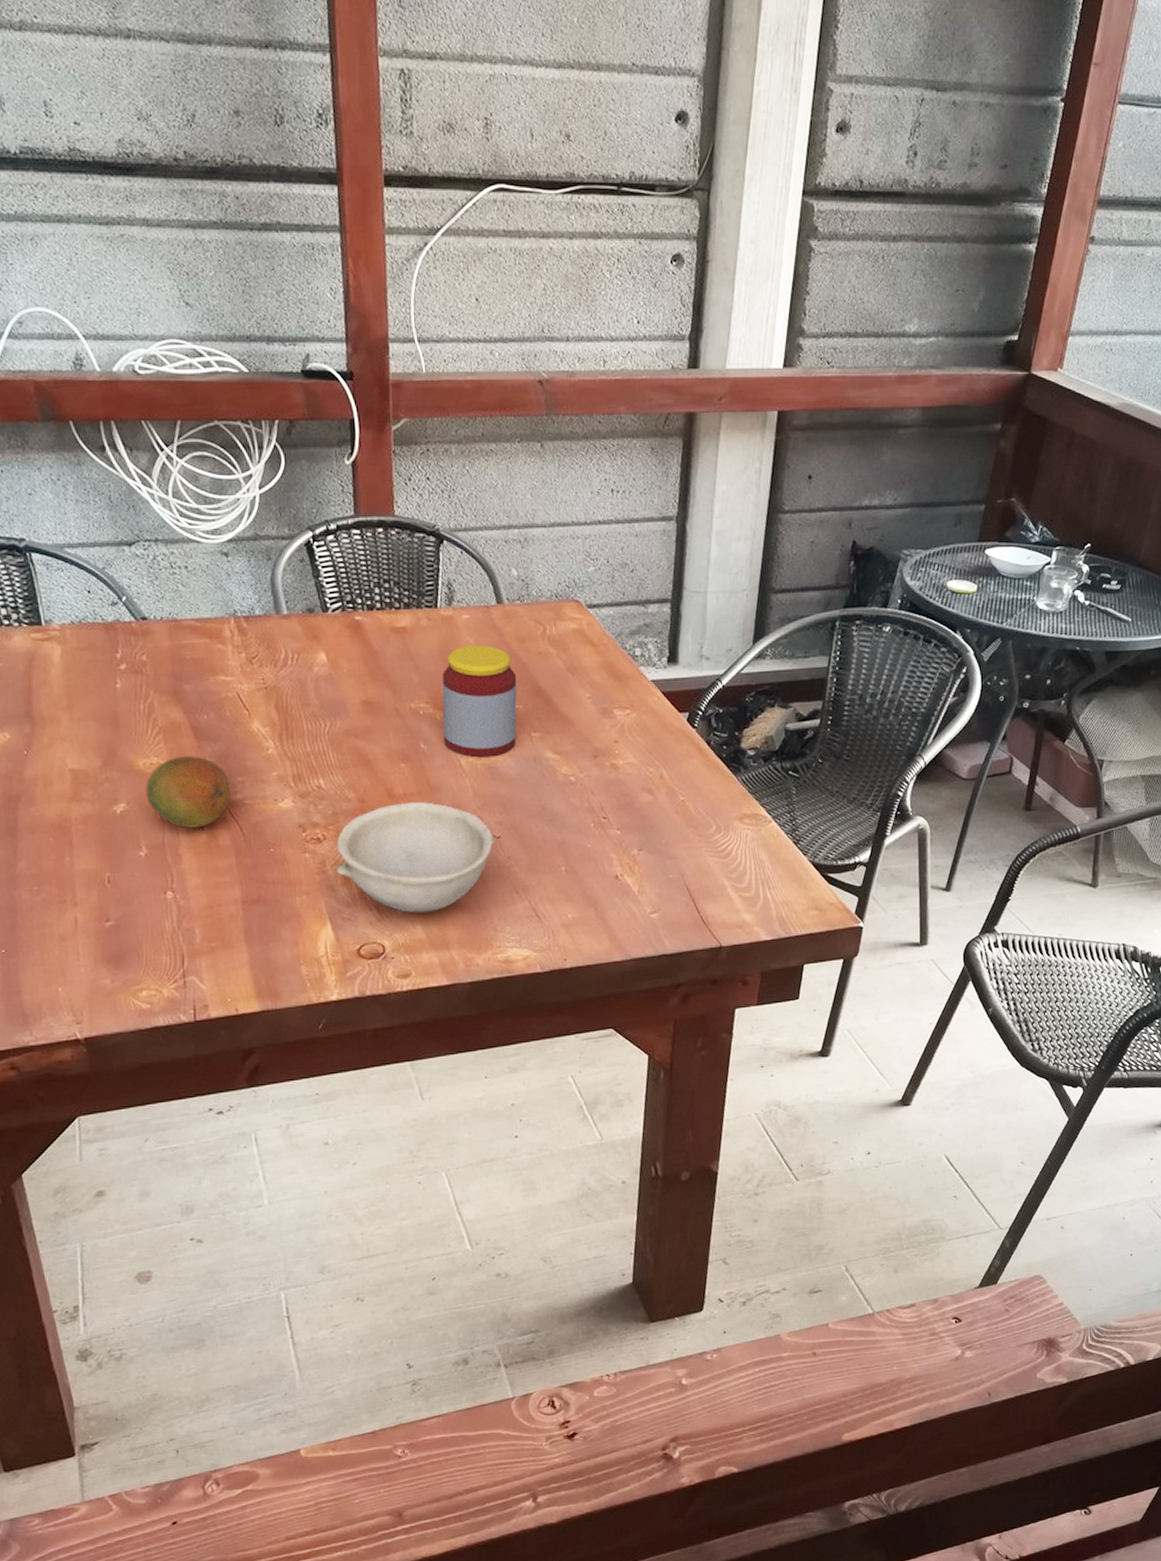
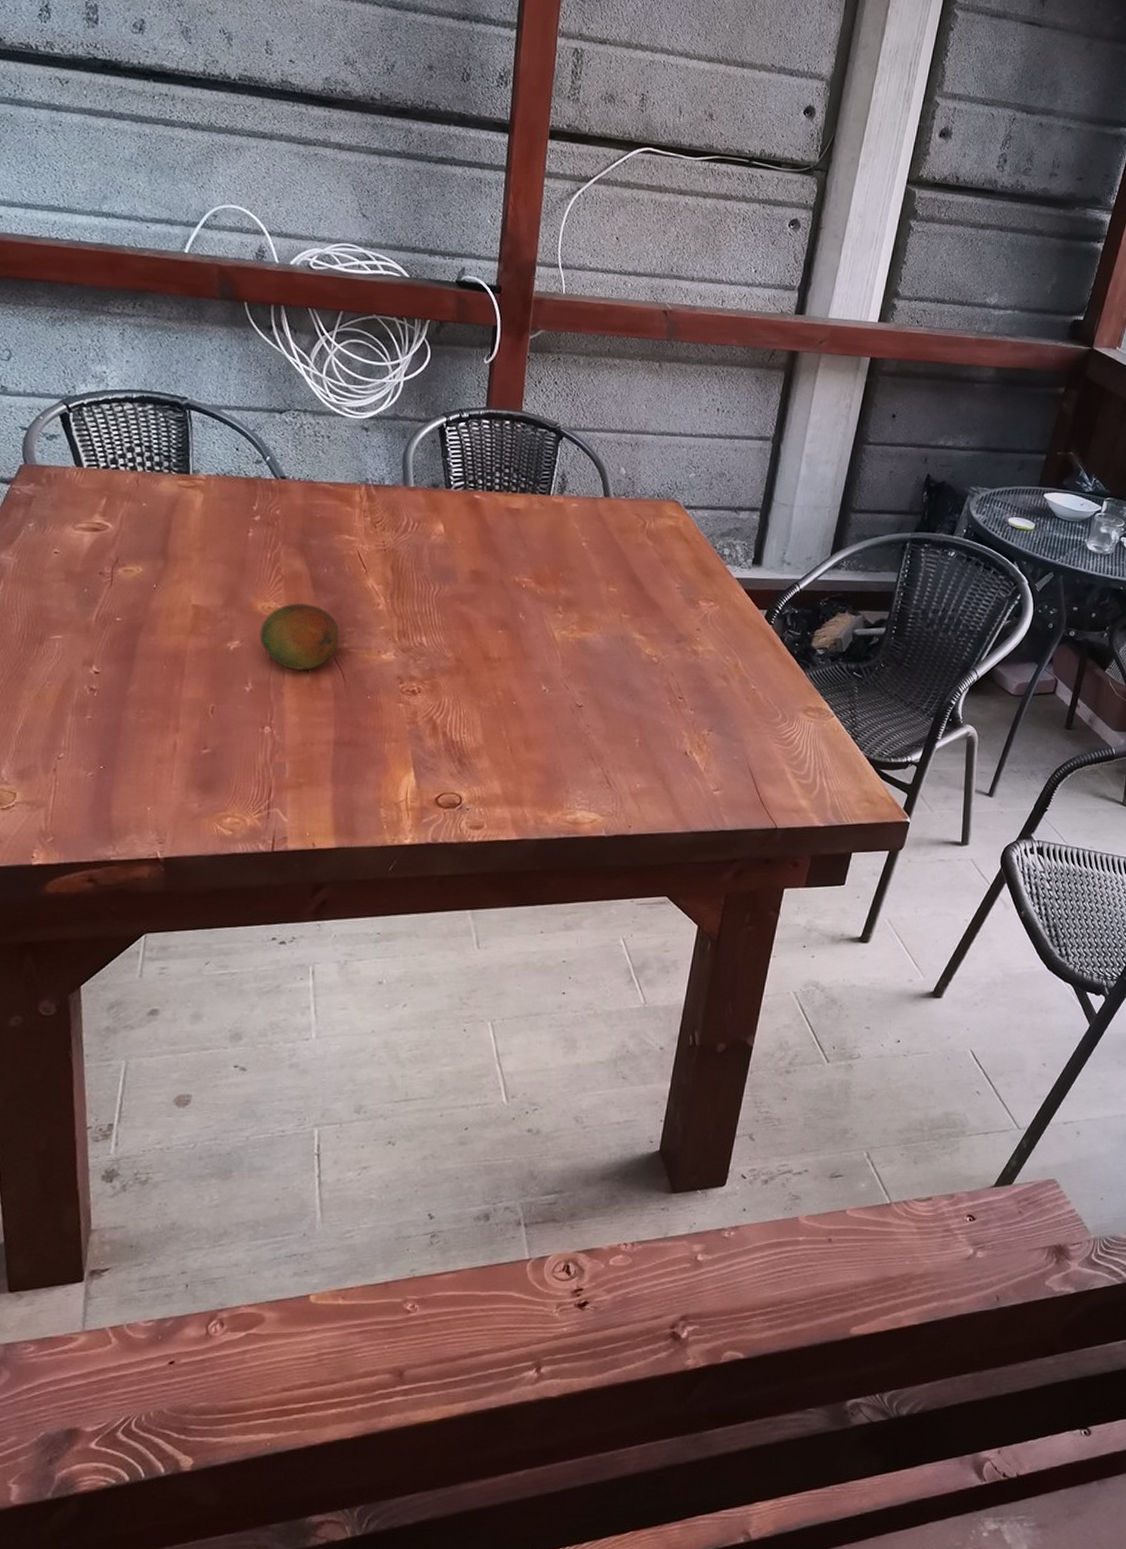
bowl: present [335,801,497,913] -> none [425,665,579,770]
jar: present [442,645,517,758] -> none [541,531,615,632]

